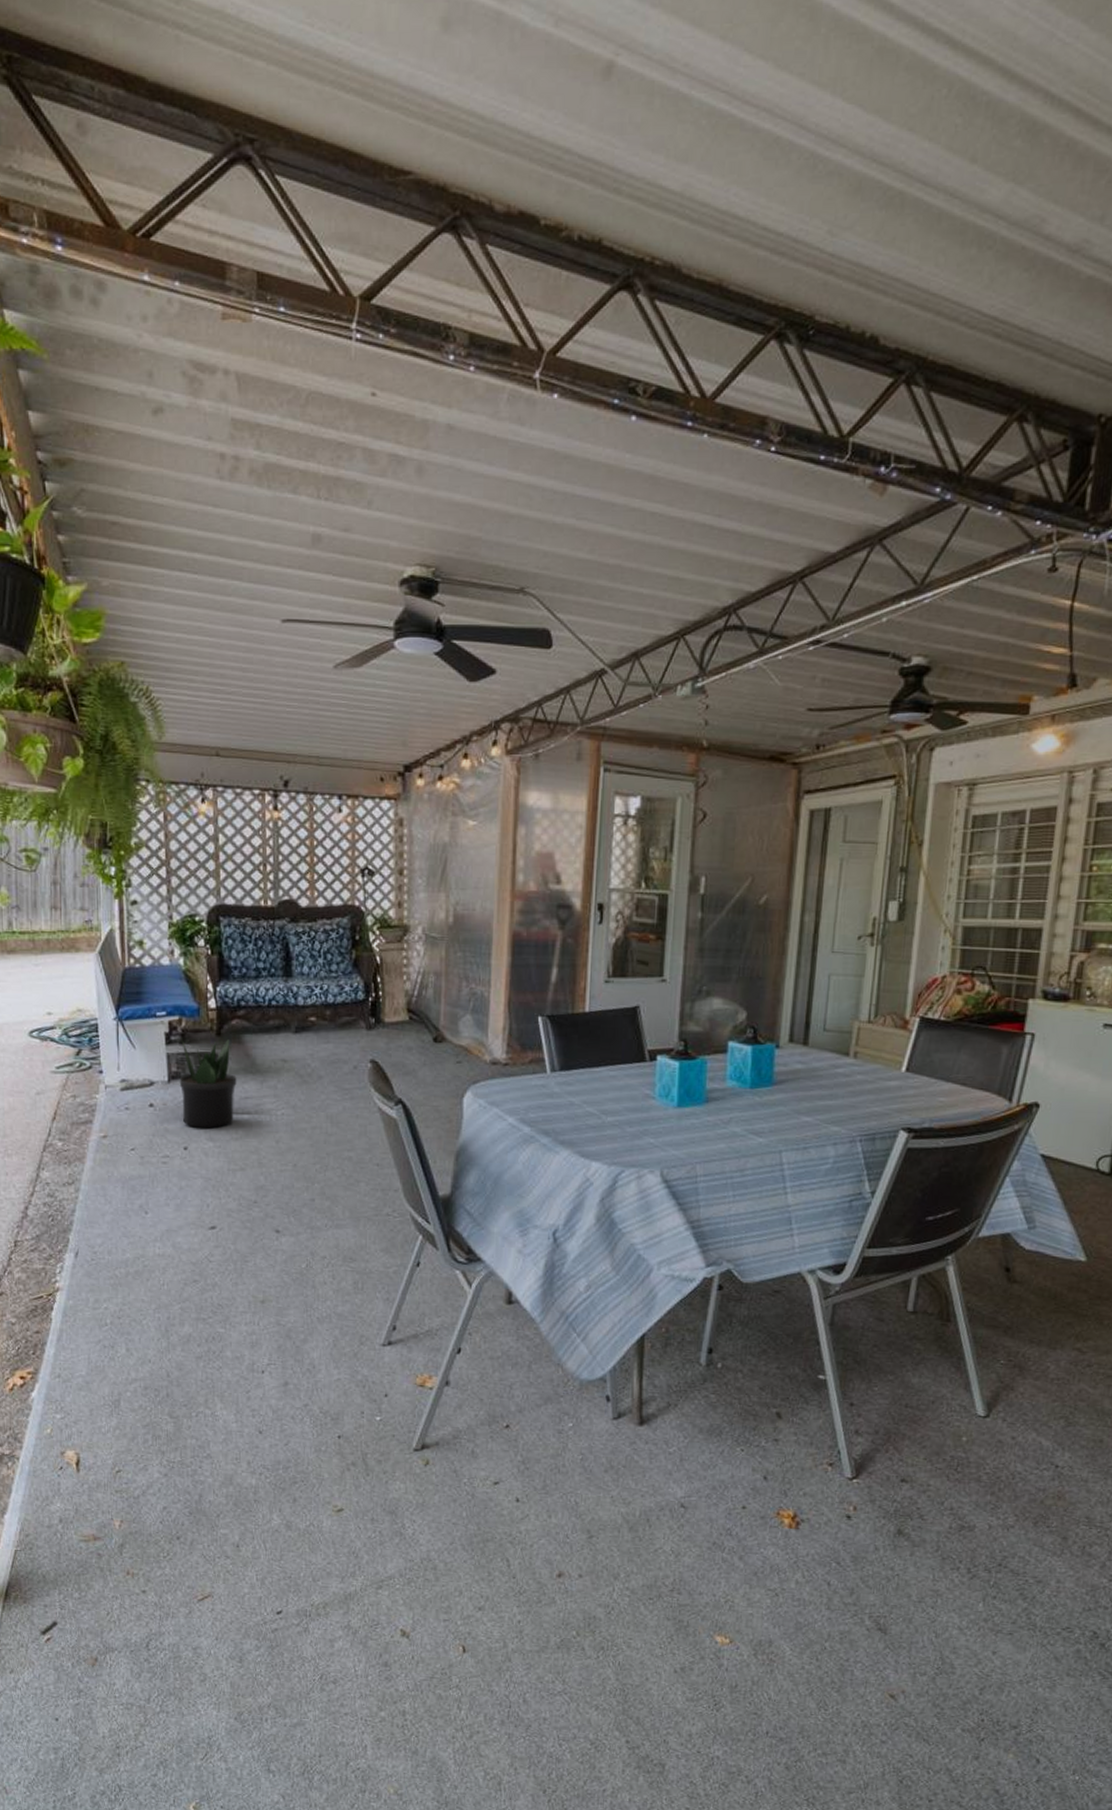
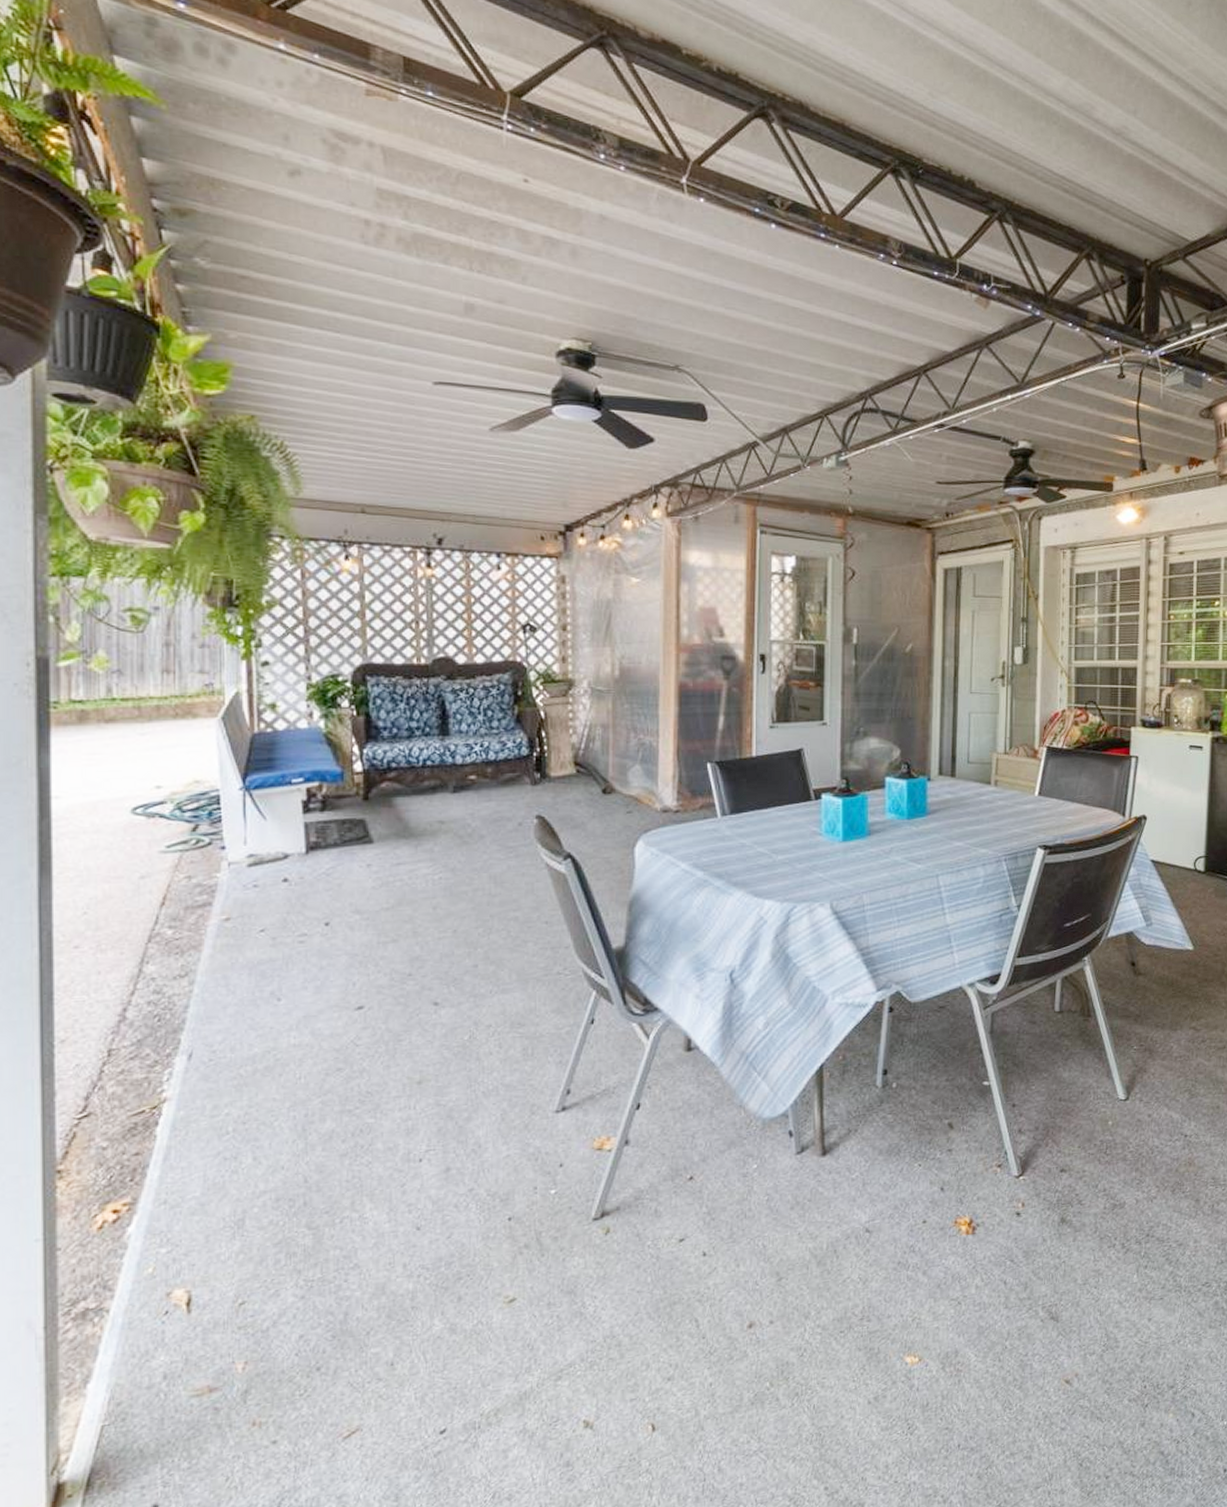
planter: present [179,1037,237,1129] -> none [319,803,387,901]

